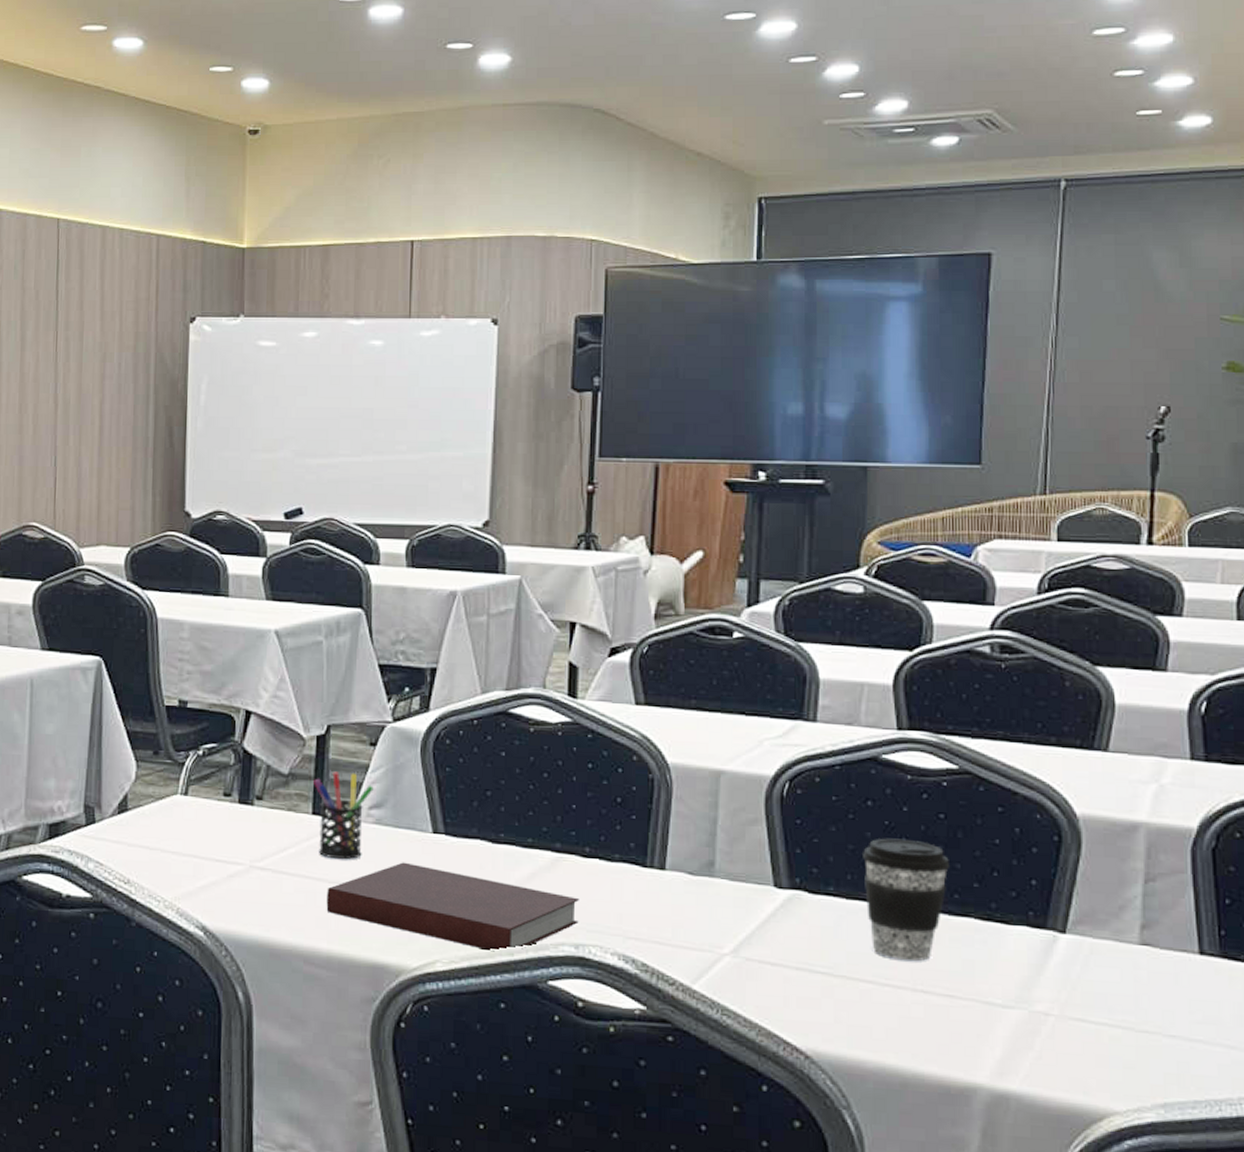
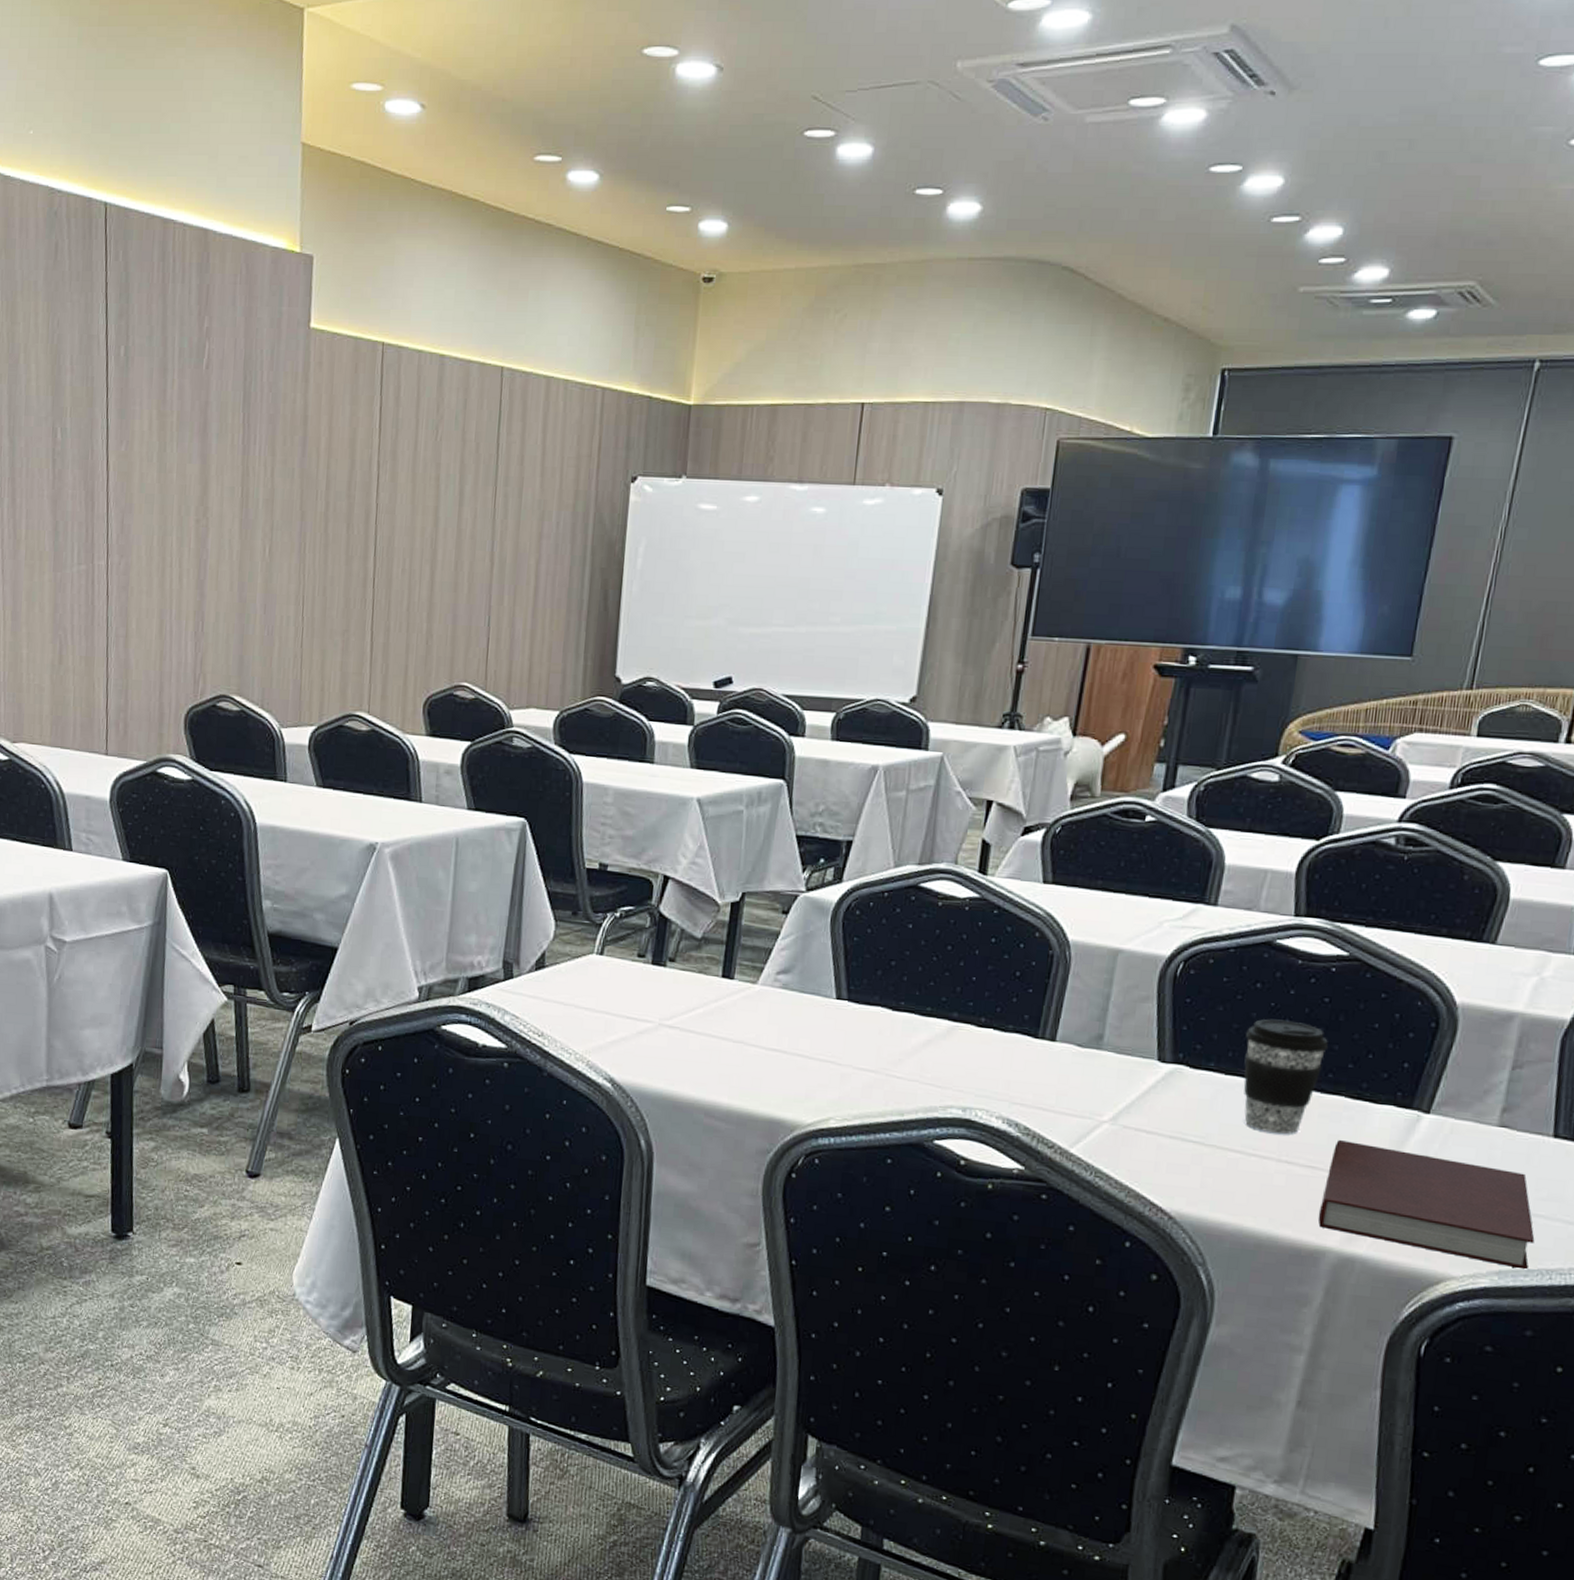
pen holder: present [314,772,374,860] -> none [725,937,783,1021]
notebook: present [326,862,580,952] -> none [729,1025,972,1112]
notebook: none [963,964,1197,1101] -> present [1318,1139,1535,1270]

